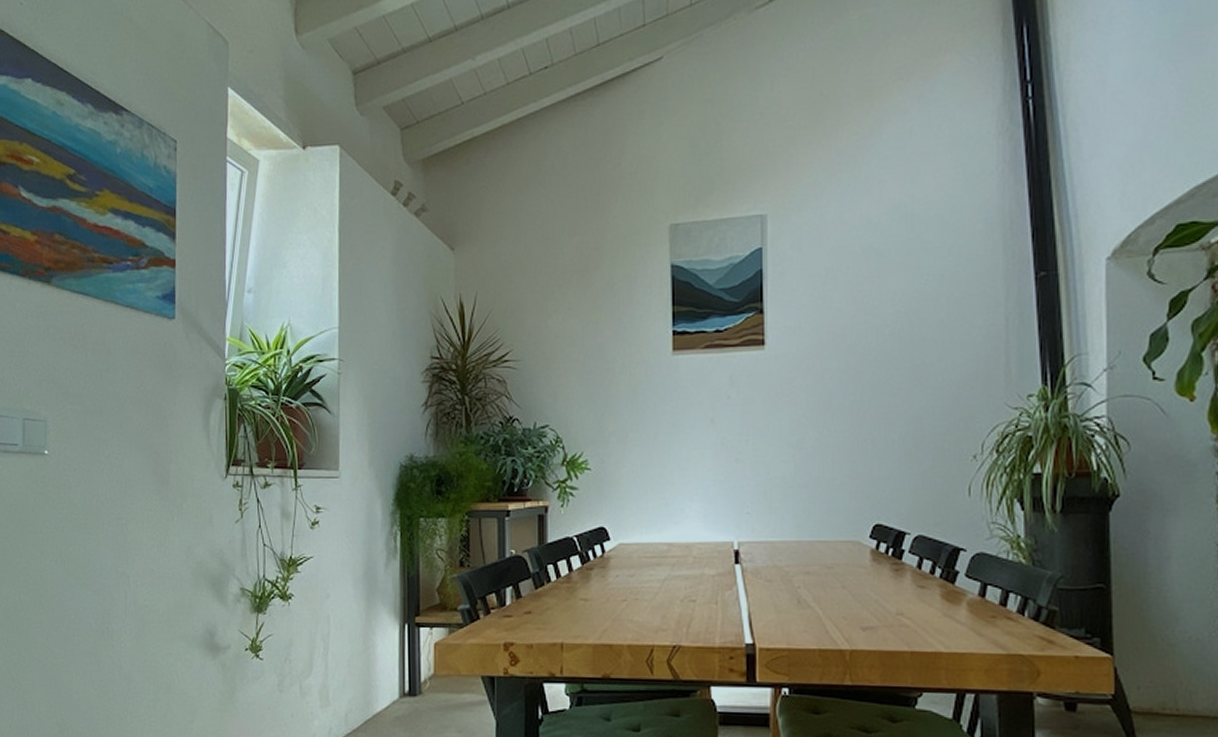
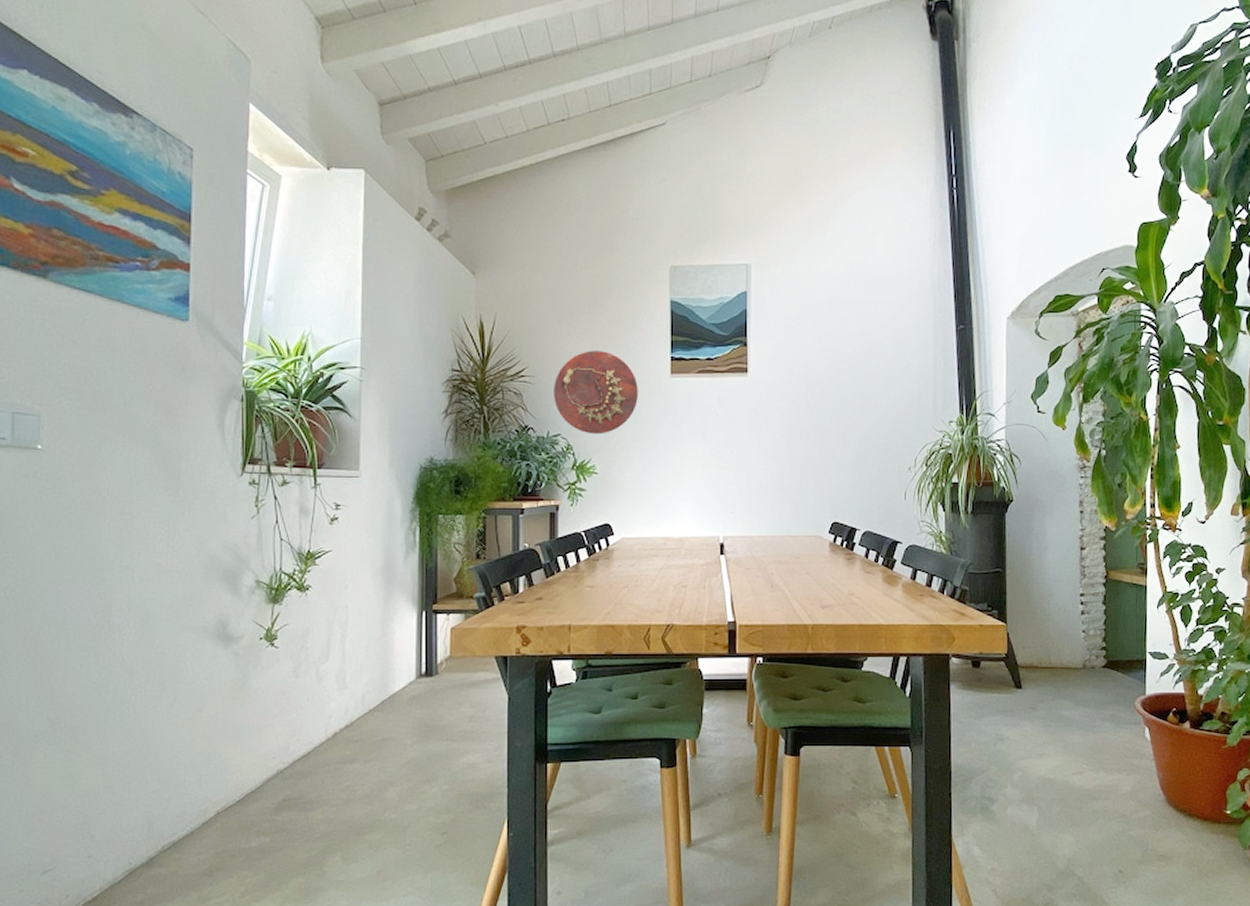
decorative platter: none [540,328,635,425] -> present [554,351,638,435]

